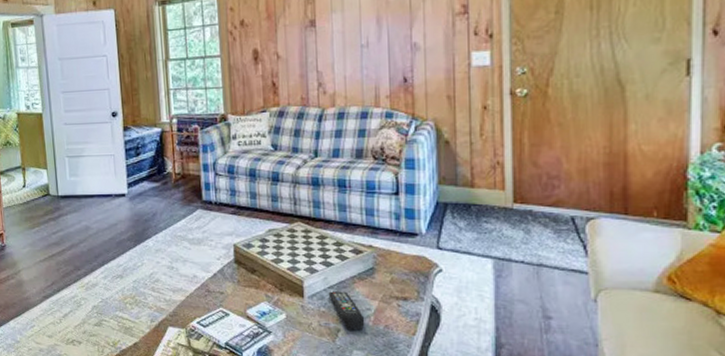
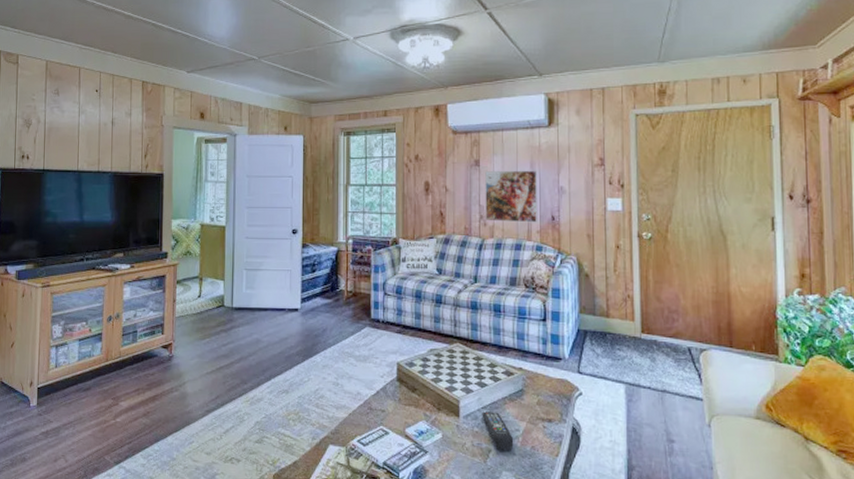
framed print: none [322,26,388,89] -> present [485,170,538,223]

